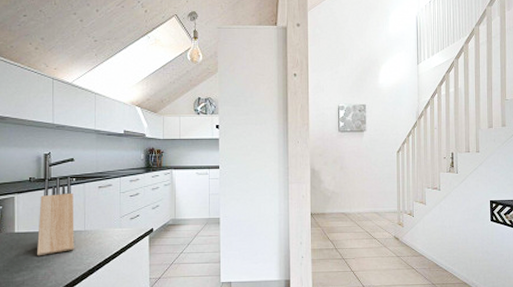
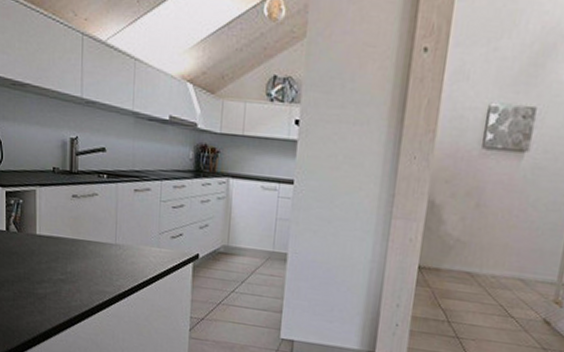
knife block: present [37,177,74,256] -> none [61,171,104,268]

